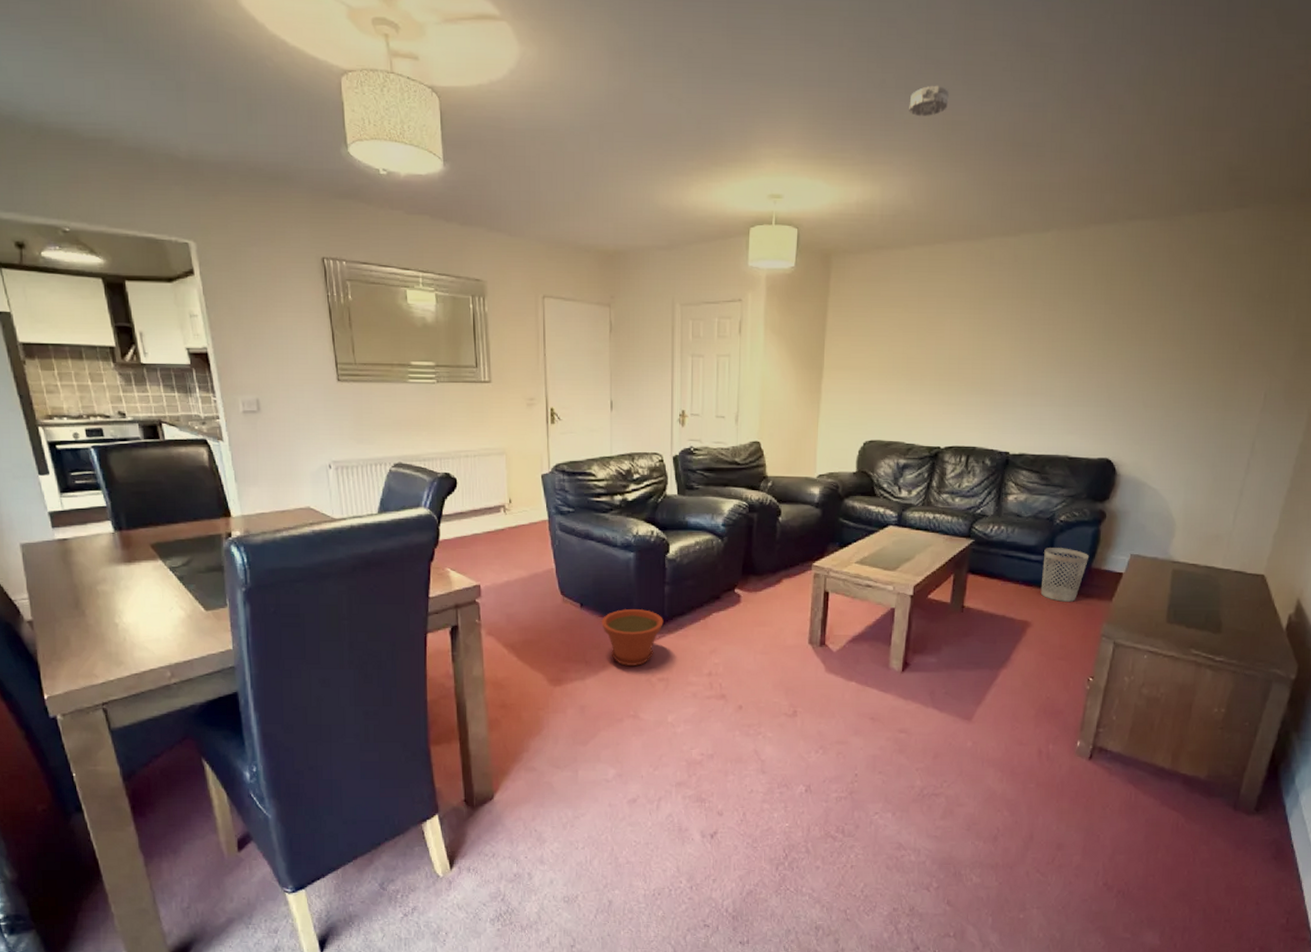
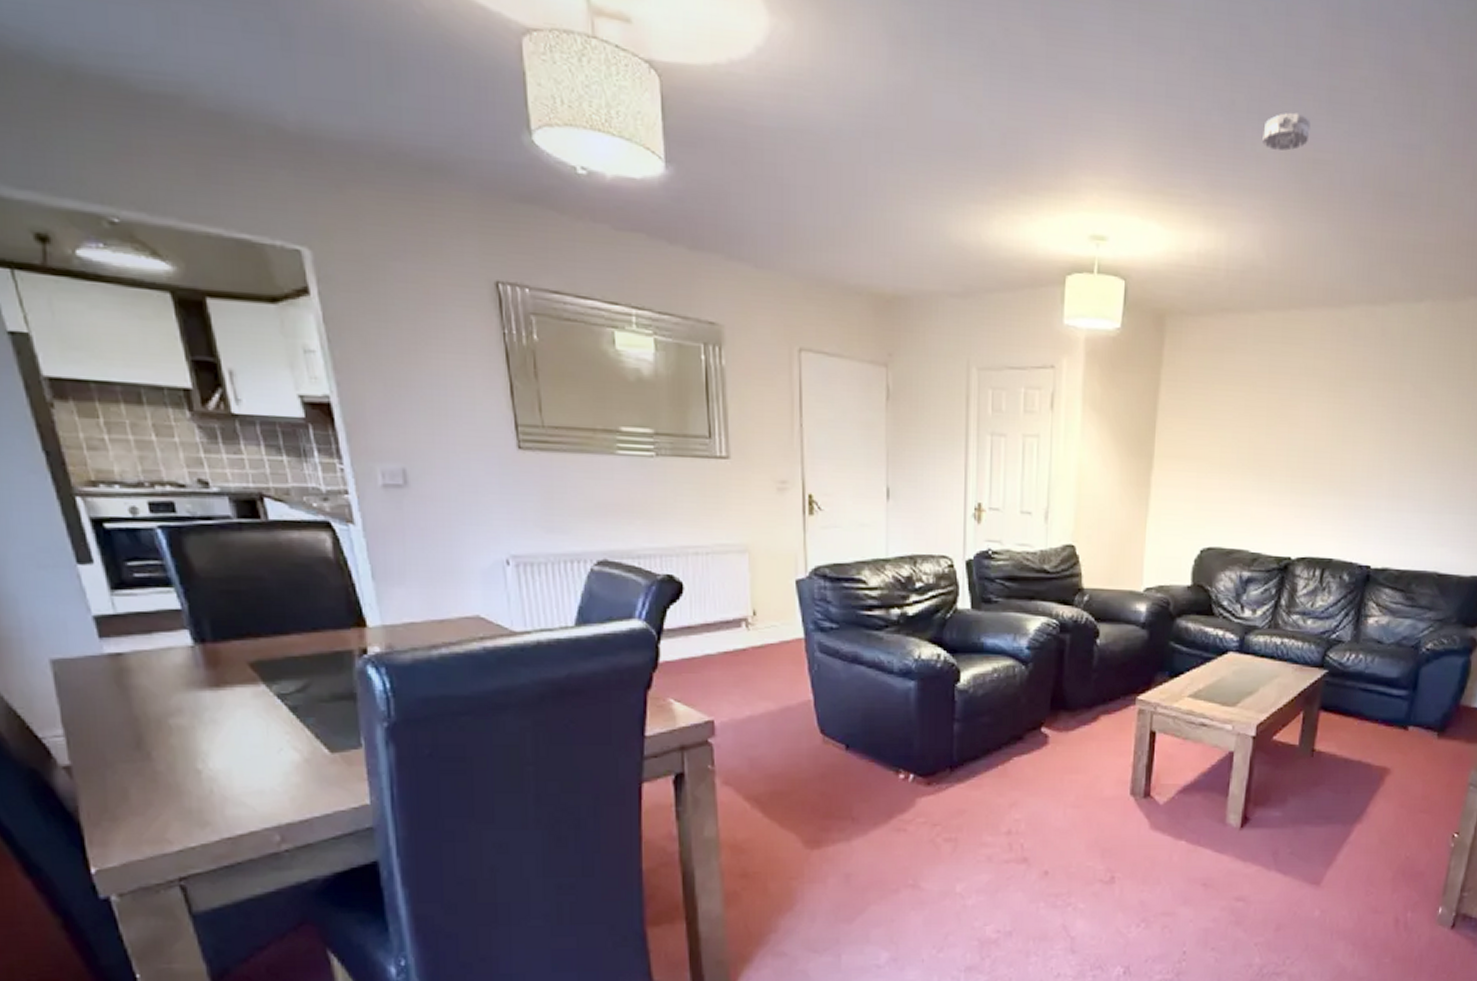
plant pot: present [602,608,664,666] -> none [873,751,952,823]
wastebasket: present [1040,548,1090,602] -> none [1402,681,1458,745]

